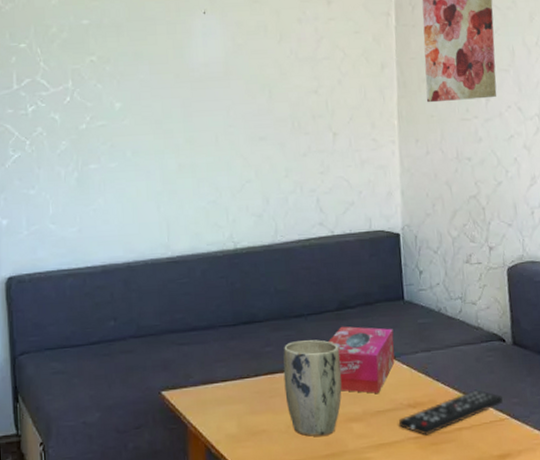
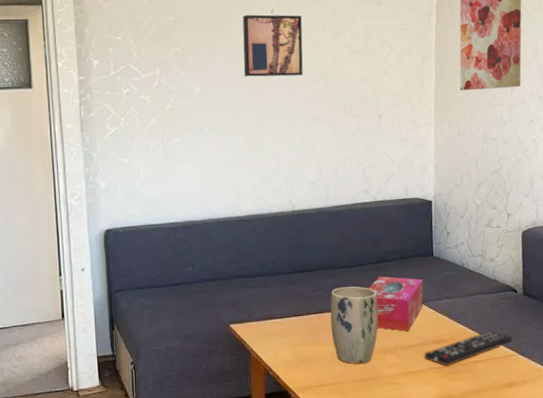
wall art: none [170,16,243,90] -> present [242,14,303,77]

